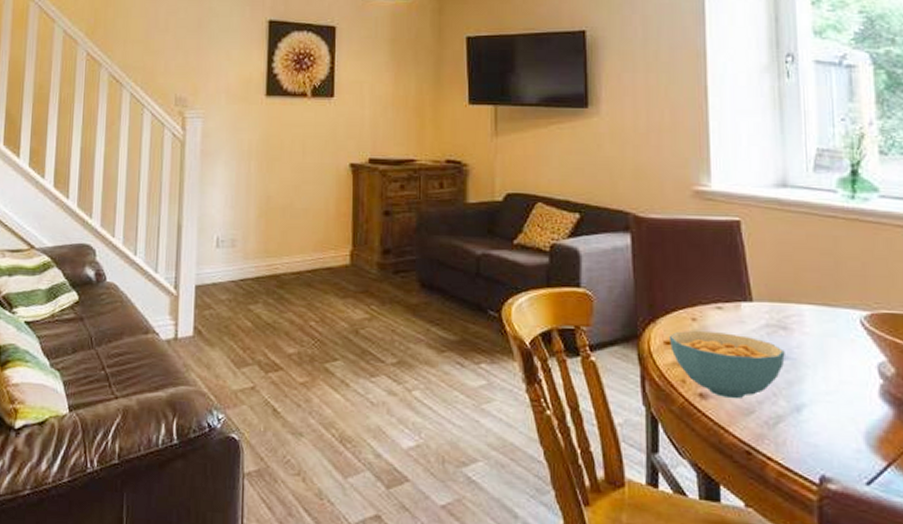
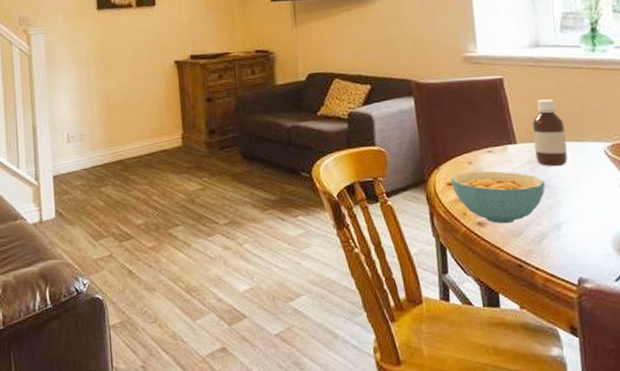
bottle: none [774,251,814,335] -> present [532,99,568,167]

